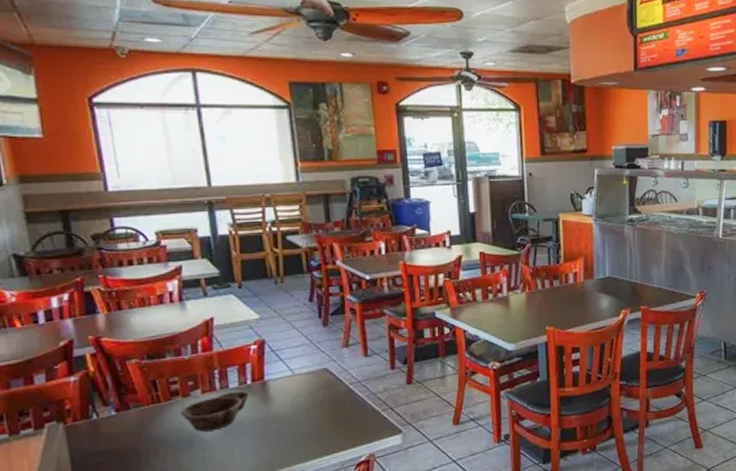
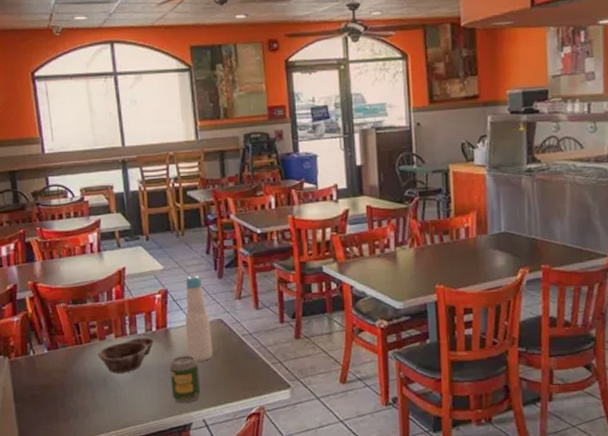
soda can: none [268,407,305,458] -> present [170,355,201,404]
bottle: none [285,323,318,413] -> present [185,275,213,361]

